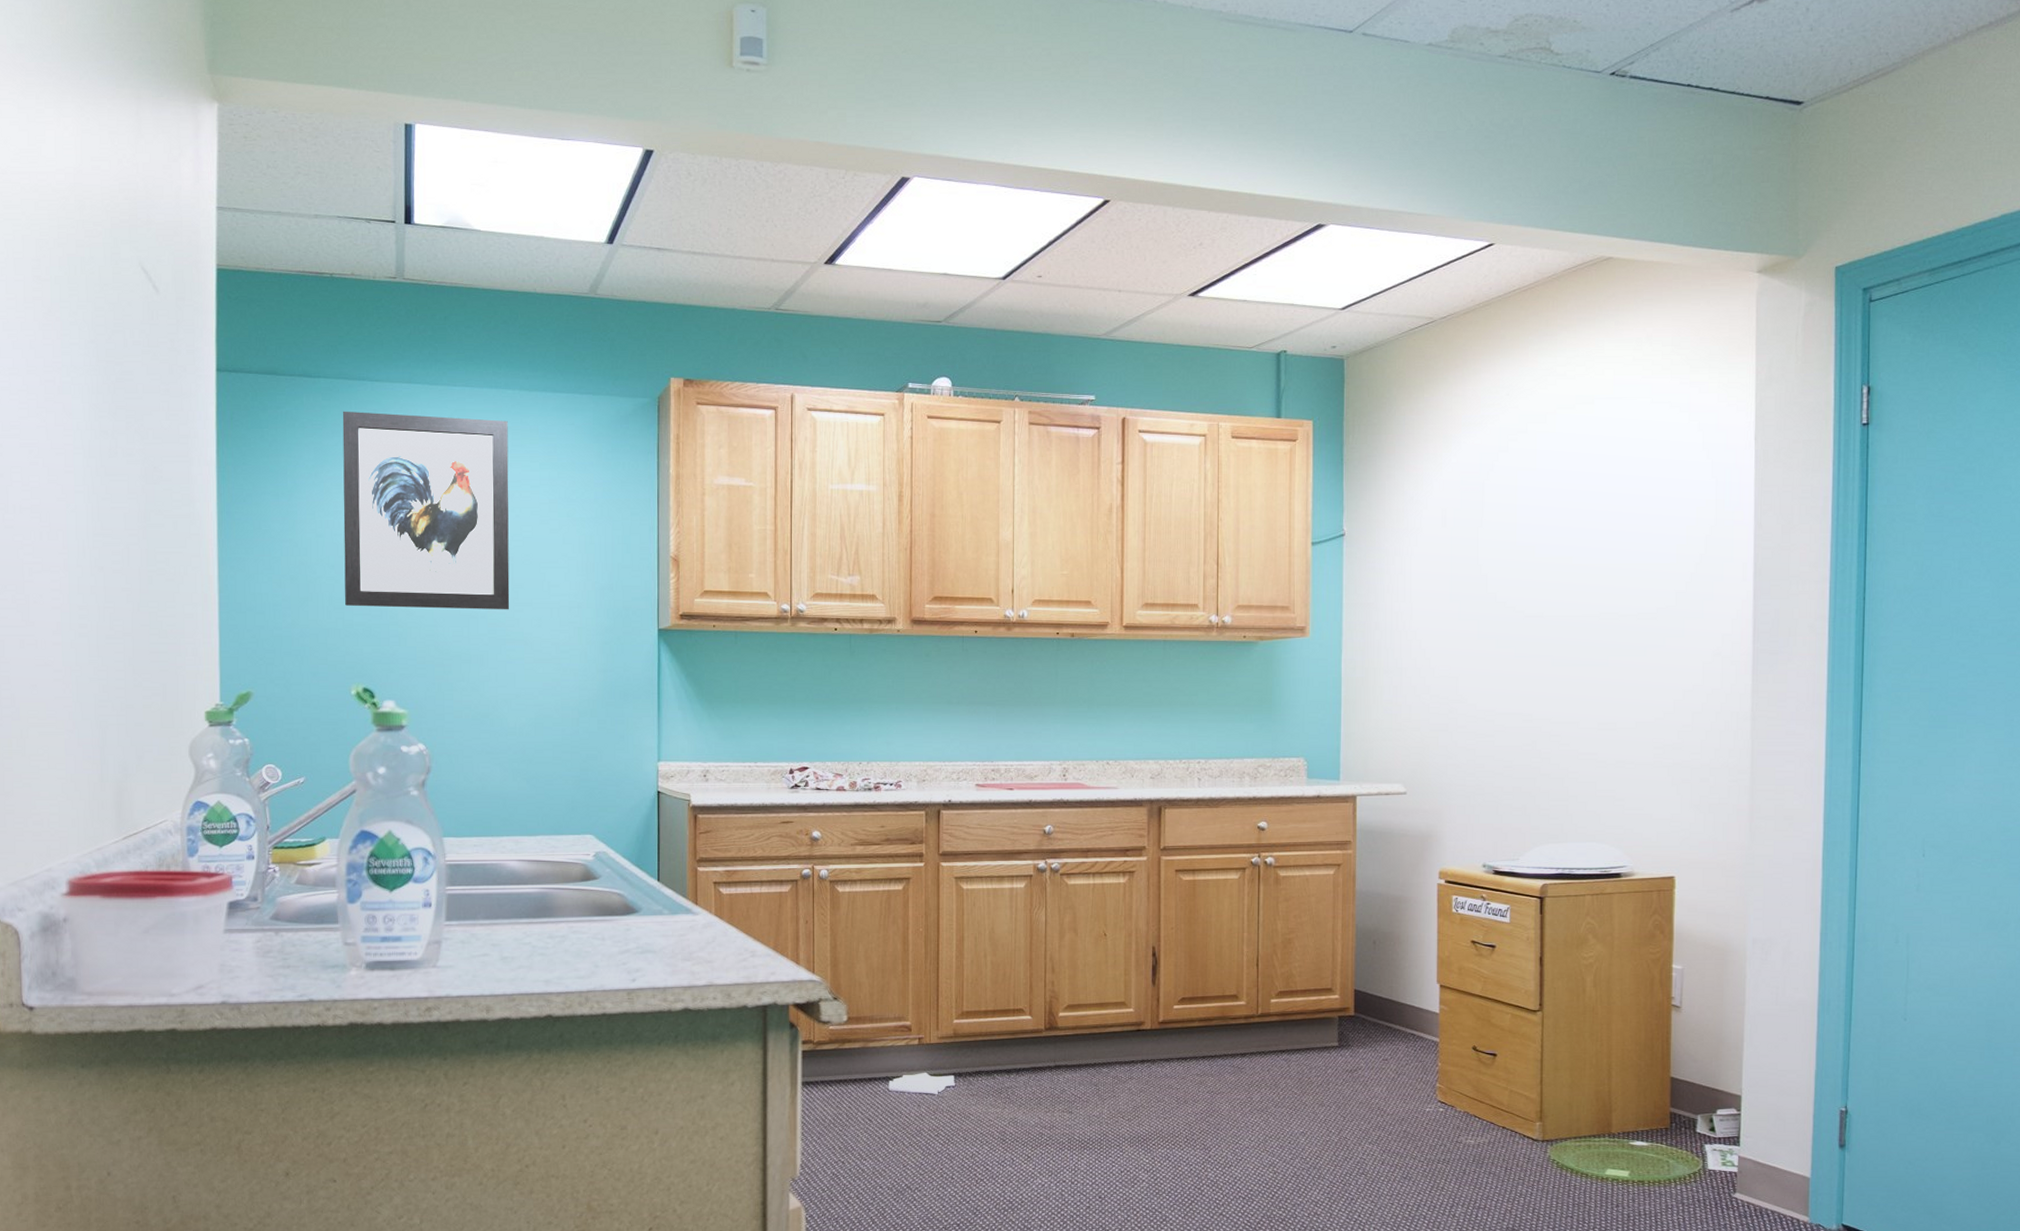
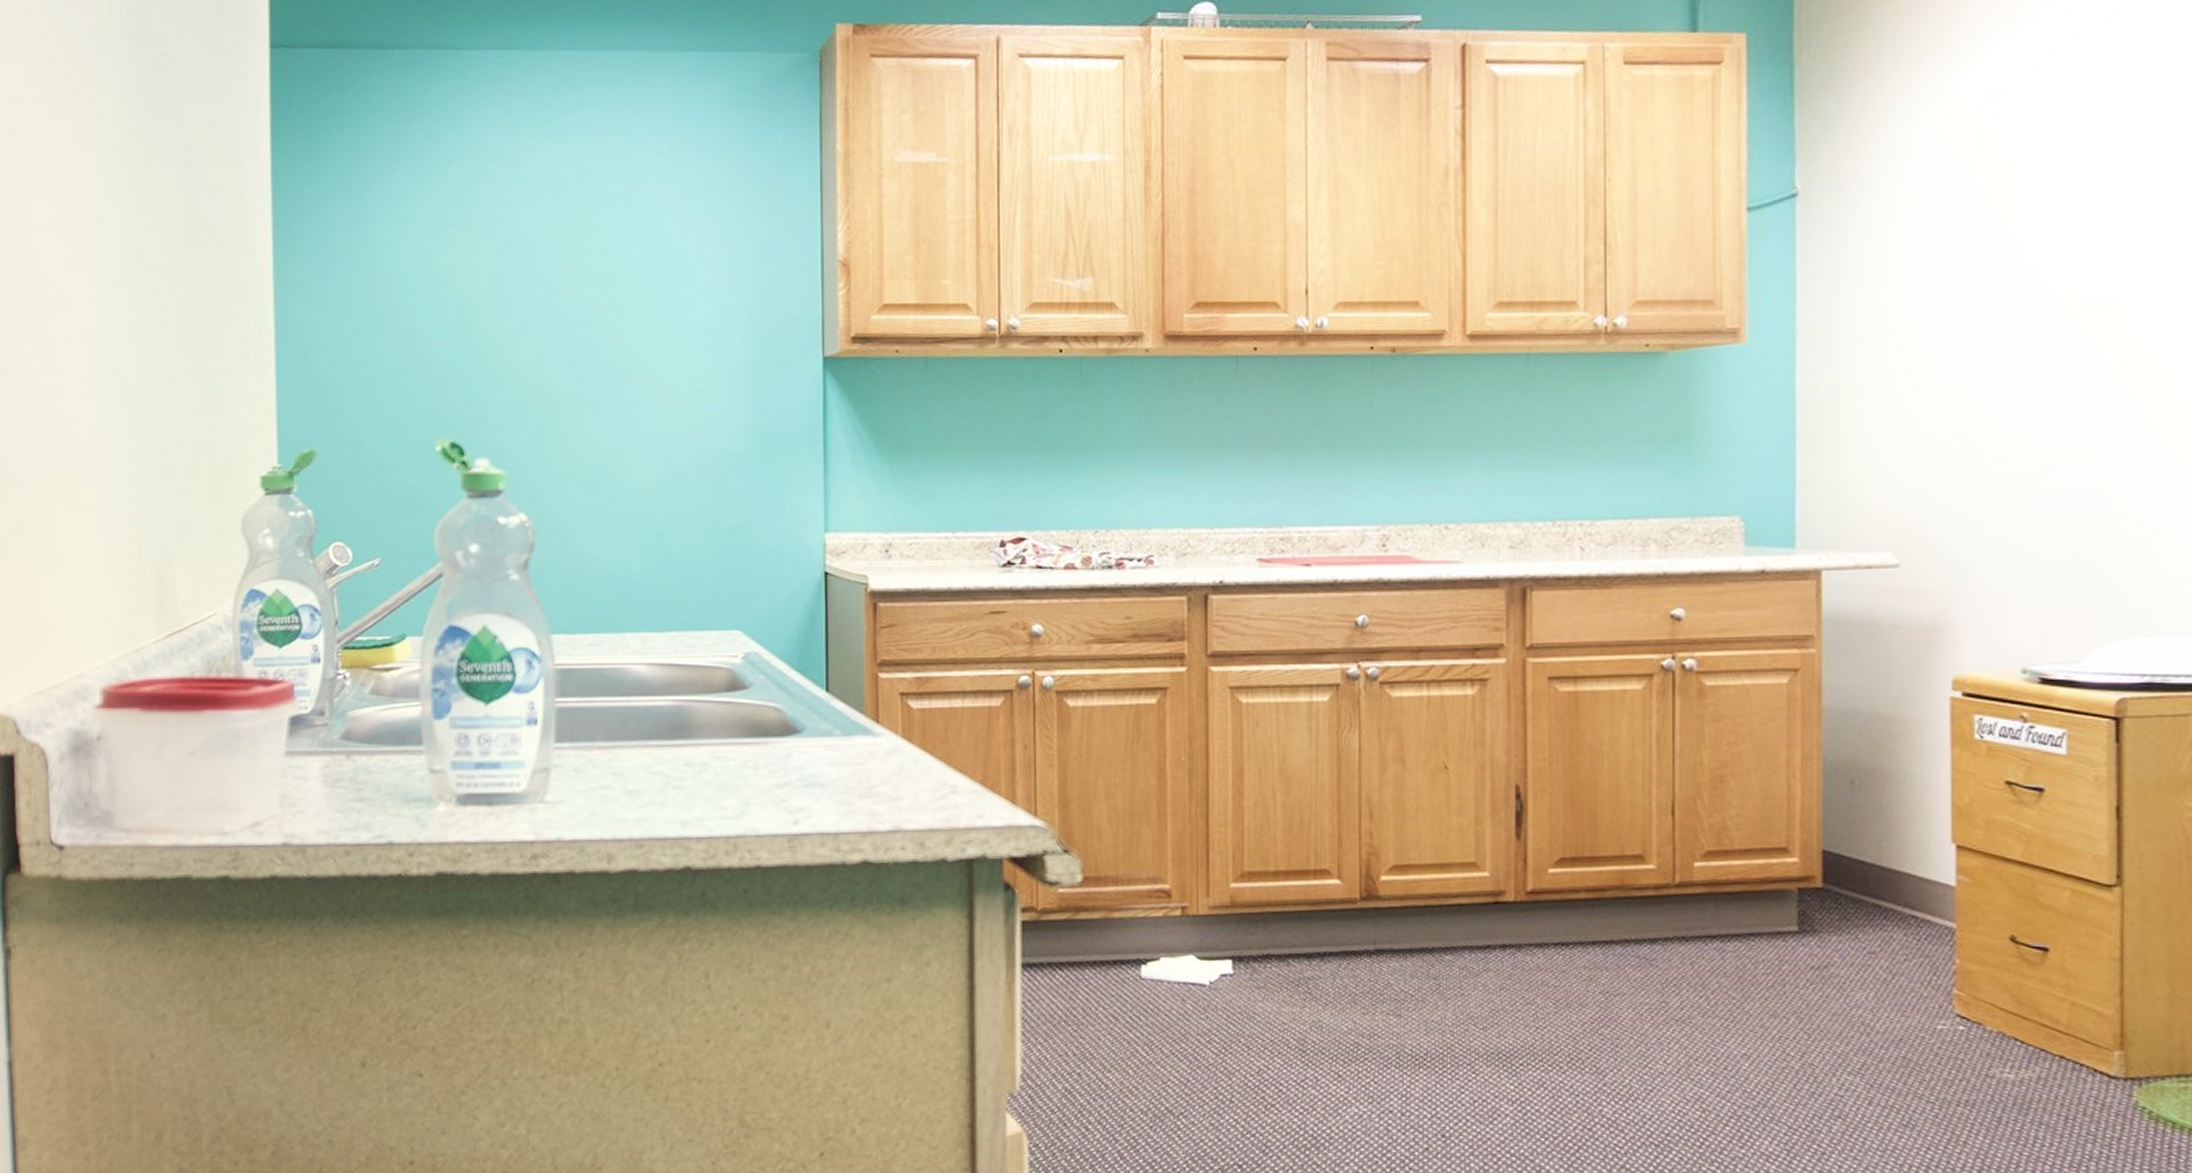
wall art: present [342,411,510,610] -> none [421,89,632,339]

